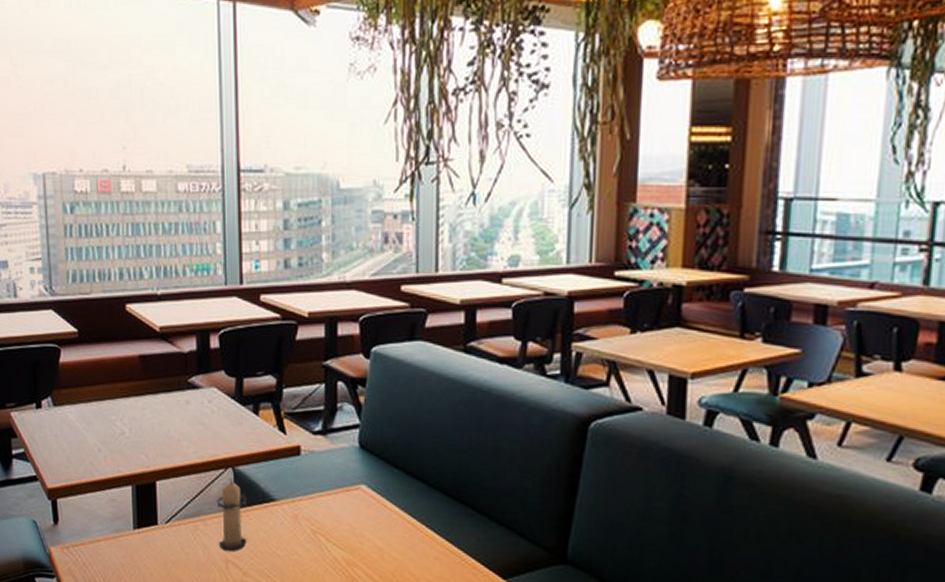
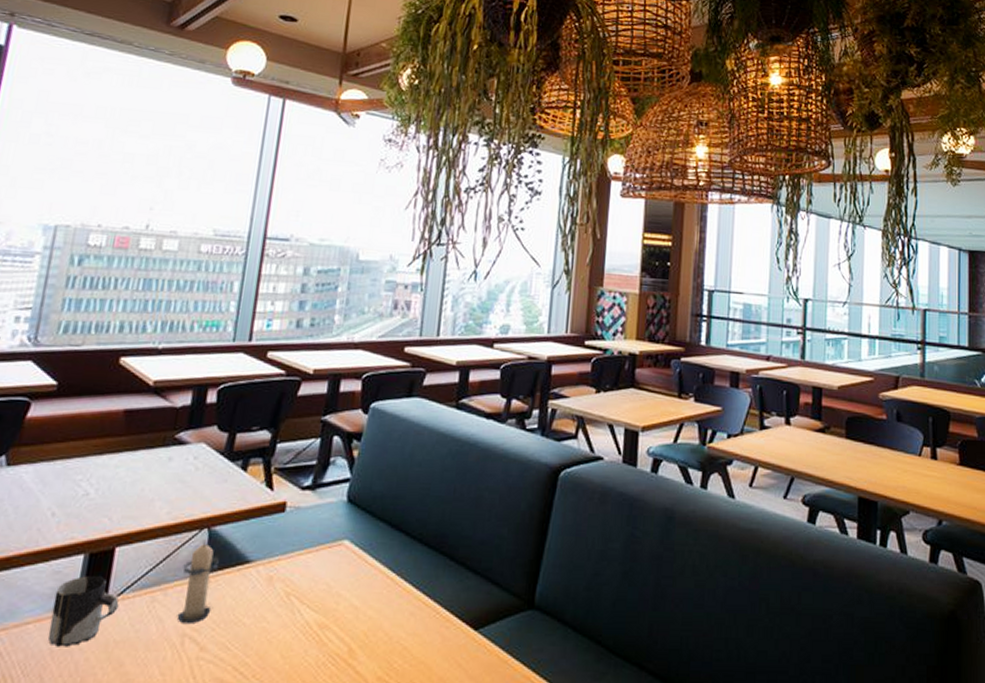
cup: none [115,504,168,563] -> present [47,575,119,647]

